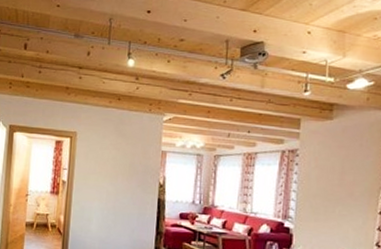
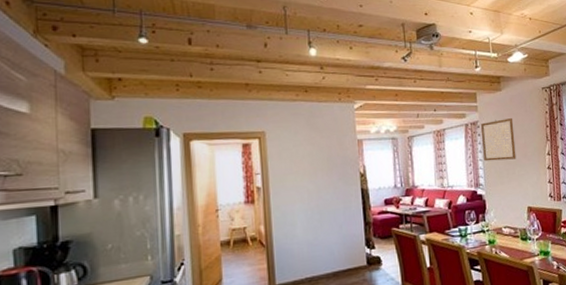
wall art: none [298,150,343,197] -> present [481,117,517,162]

